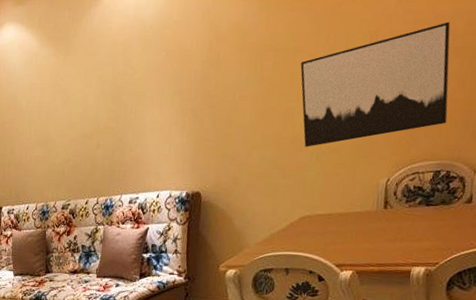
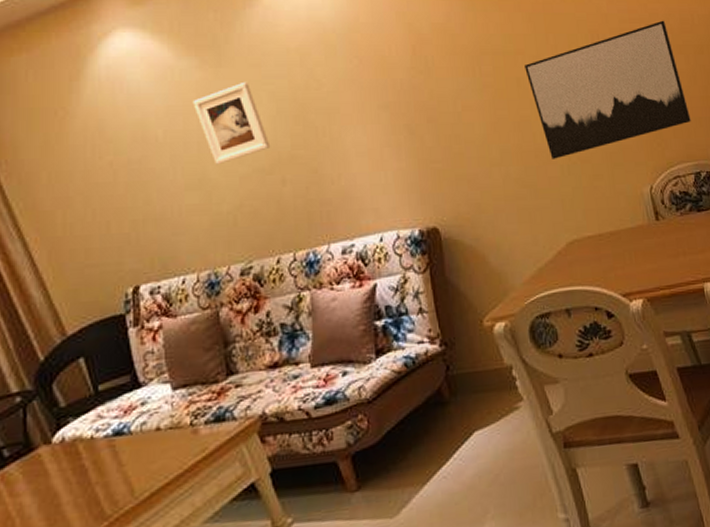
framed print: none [47,67,94,130] -> present [192,81,271,165]

